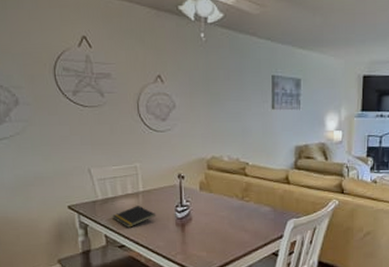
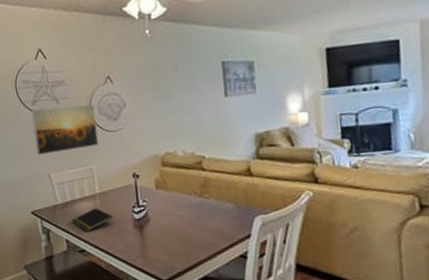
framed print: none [72,99,145,150] -> present [31,104,99,156]

